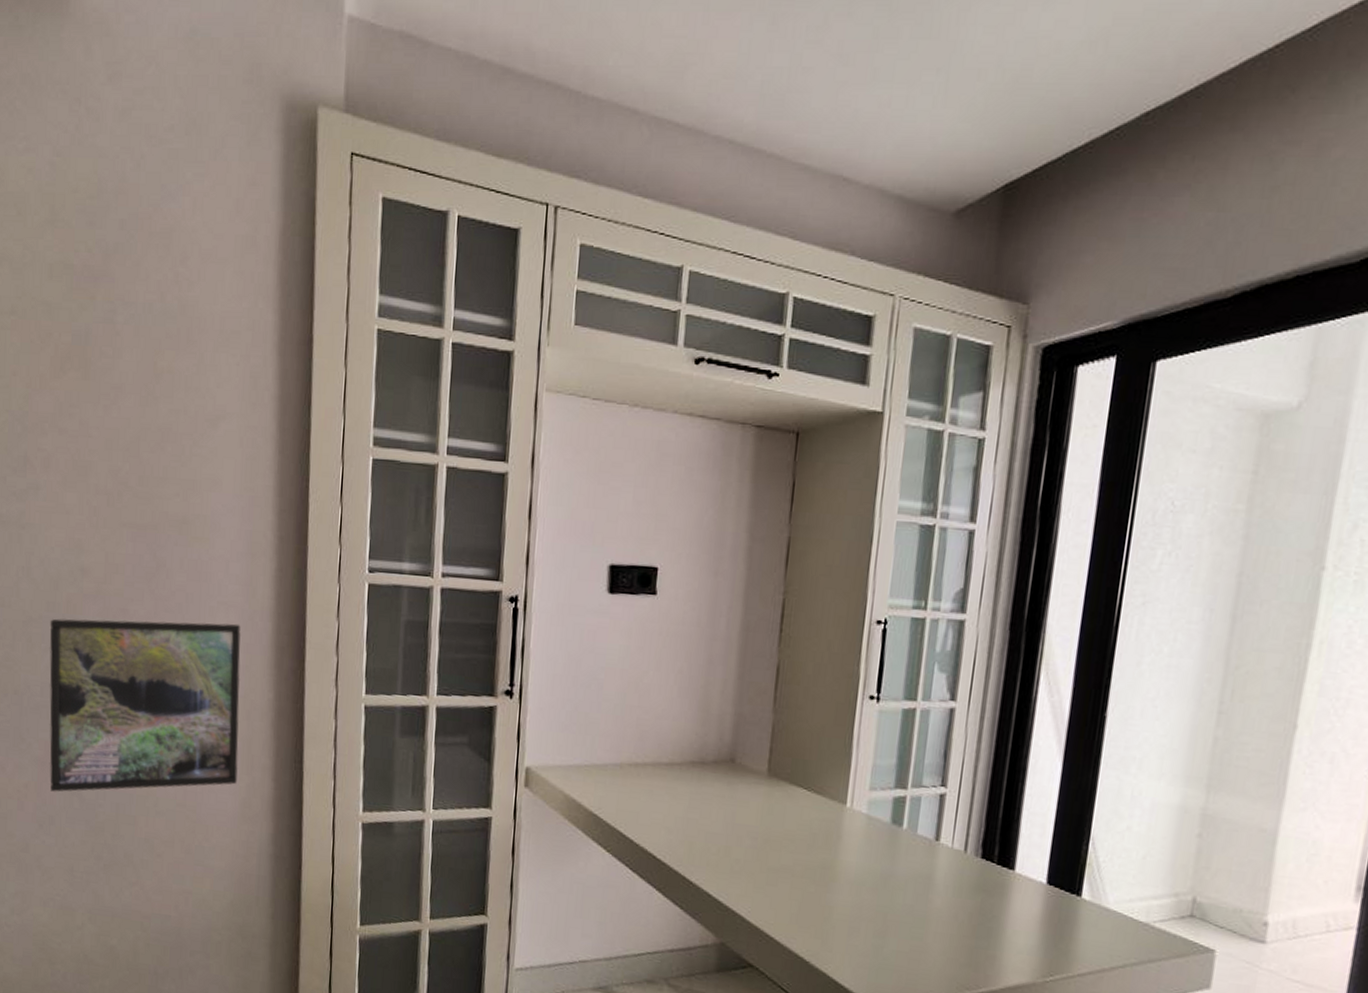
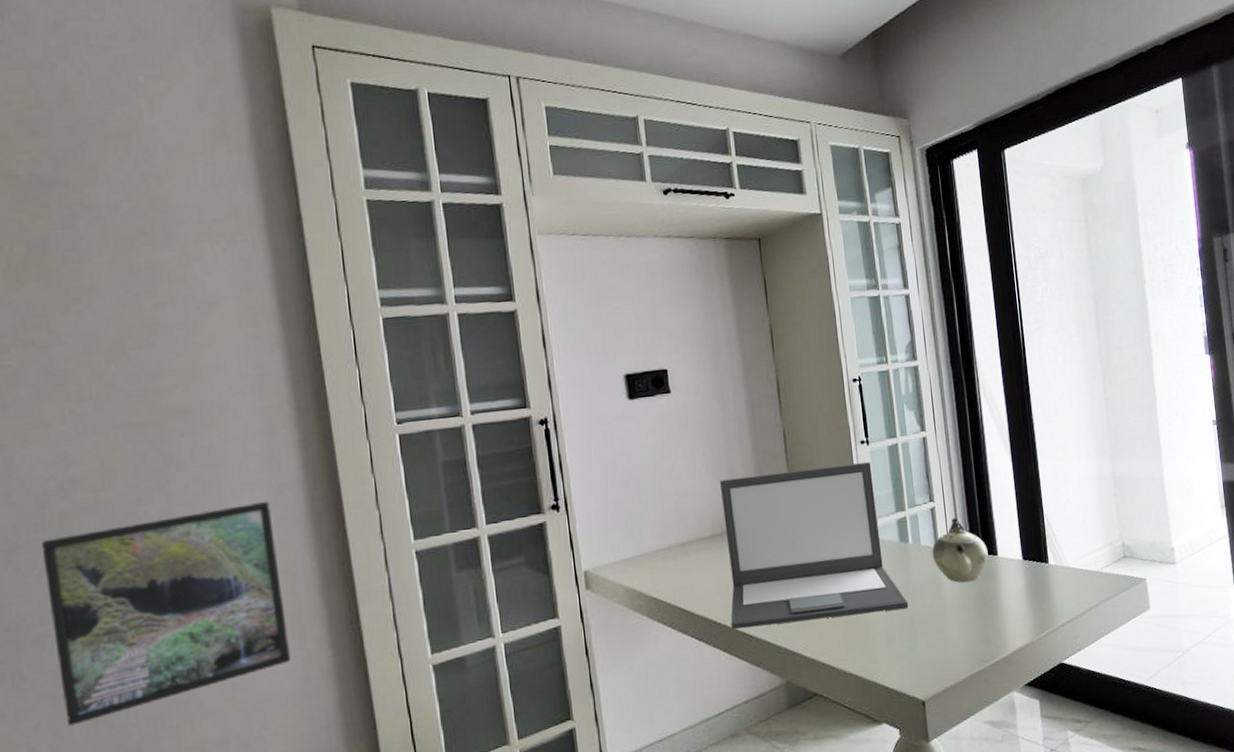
laptop: none [671,704,885,901] -> present [720,462,909,629]
teapot: none [928,812,1003,893] -> present [931,517,988,583]

